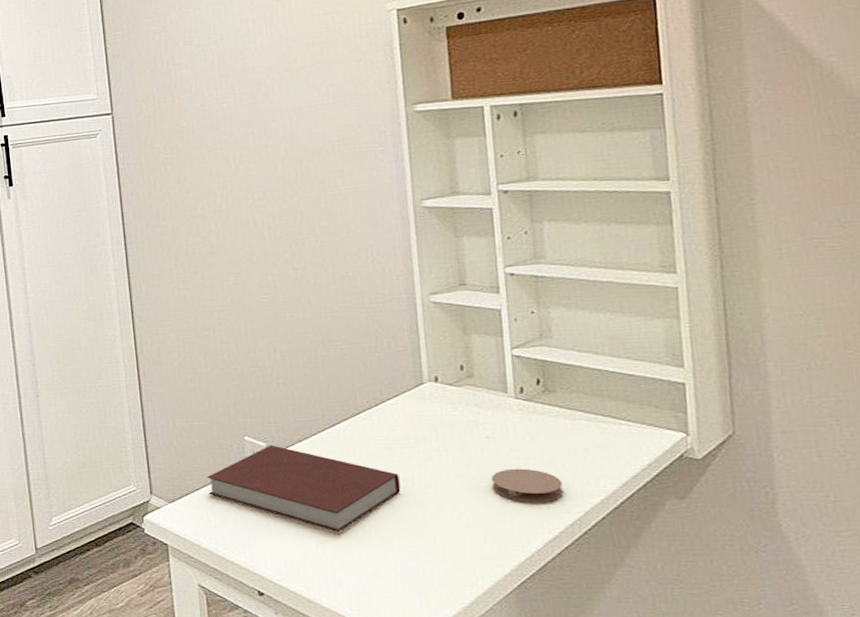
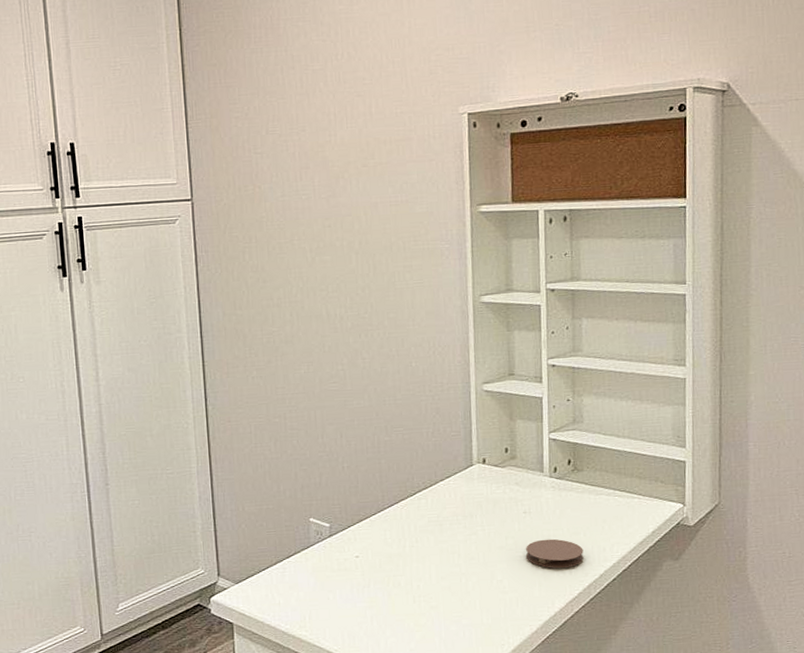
notebook: present [207,445,401,532] -> none [273,525,448,603]

